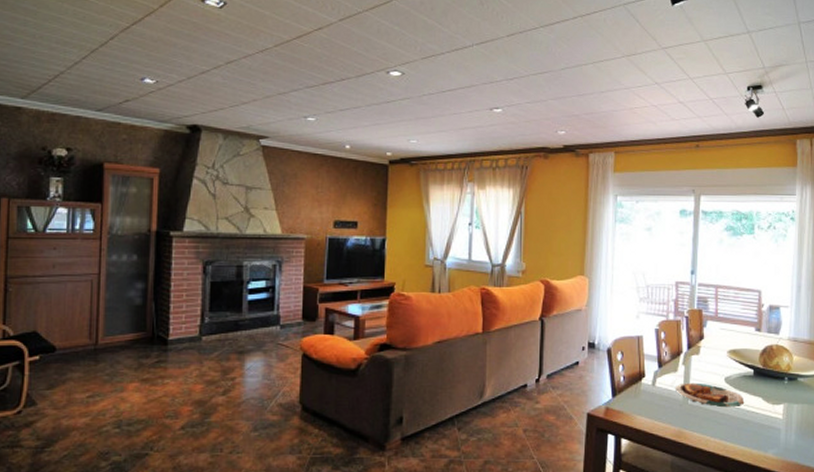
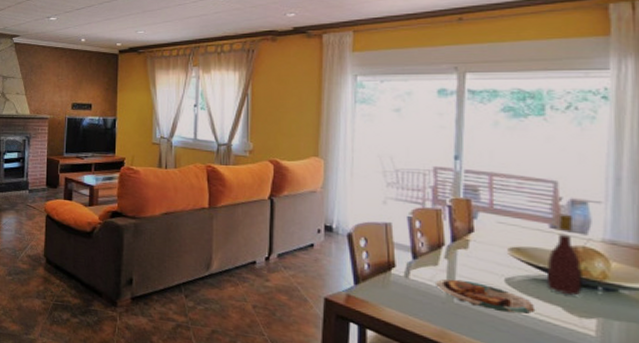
wine bottle: none [752,318,776,387] -> present [546,213,584,296]

